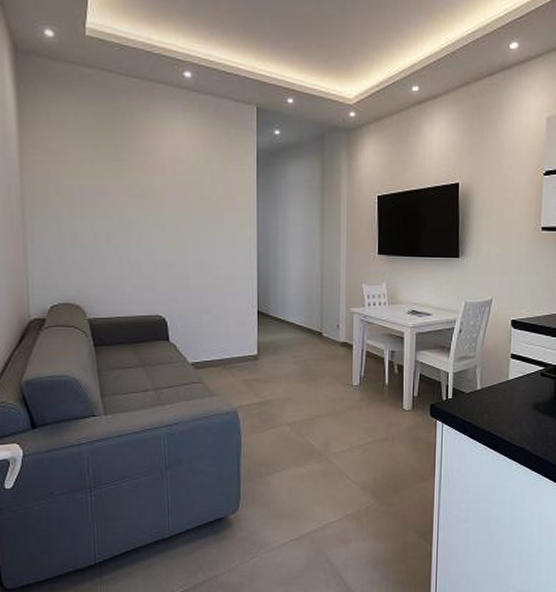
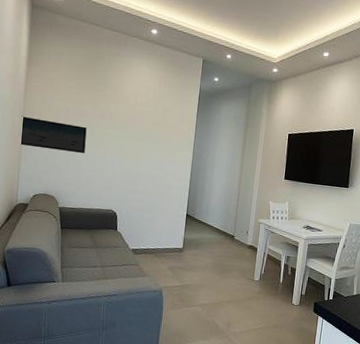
wall art: none [20,202,115,246] -> present [21,116,87,154]

